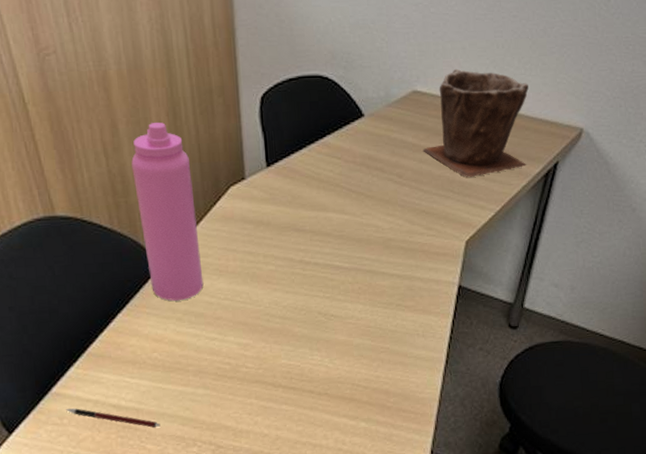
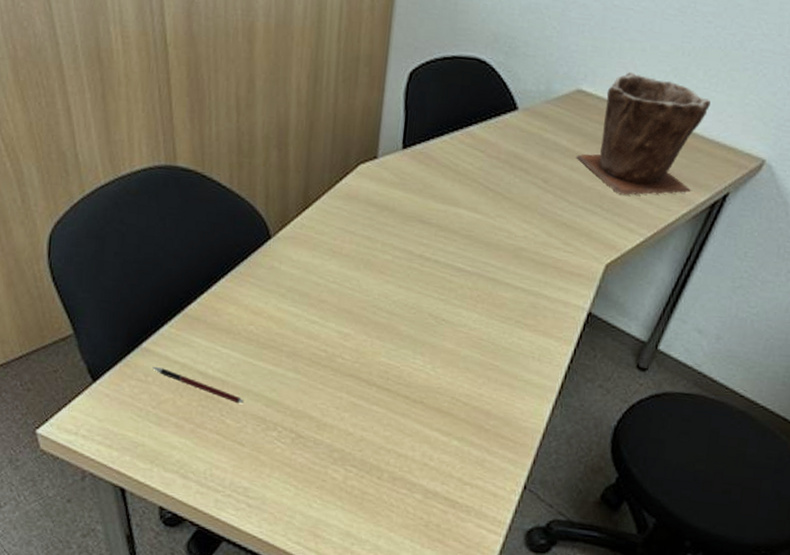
water bottle: present [131,122,204,301] -> none [260,83,323,276]

